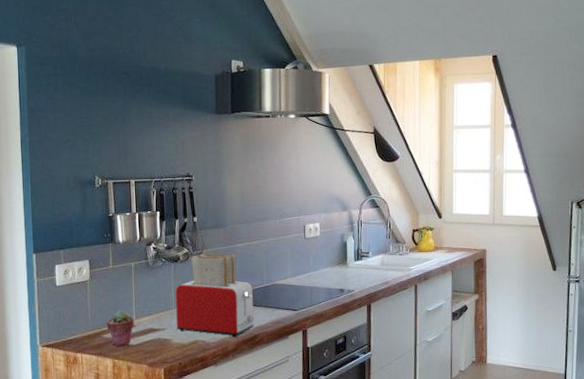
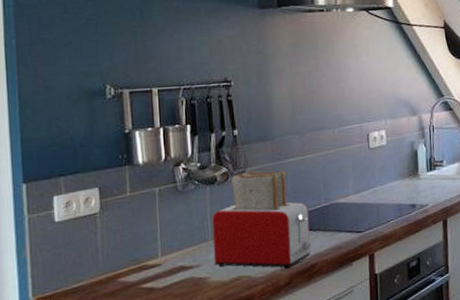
potted succulent: present [106,309,135,347] -> none [122,245,160,292]

